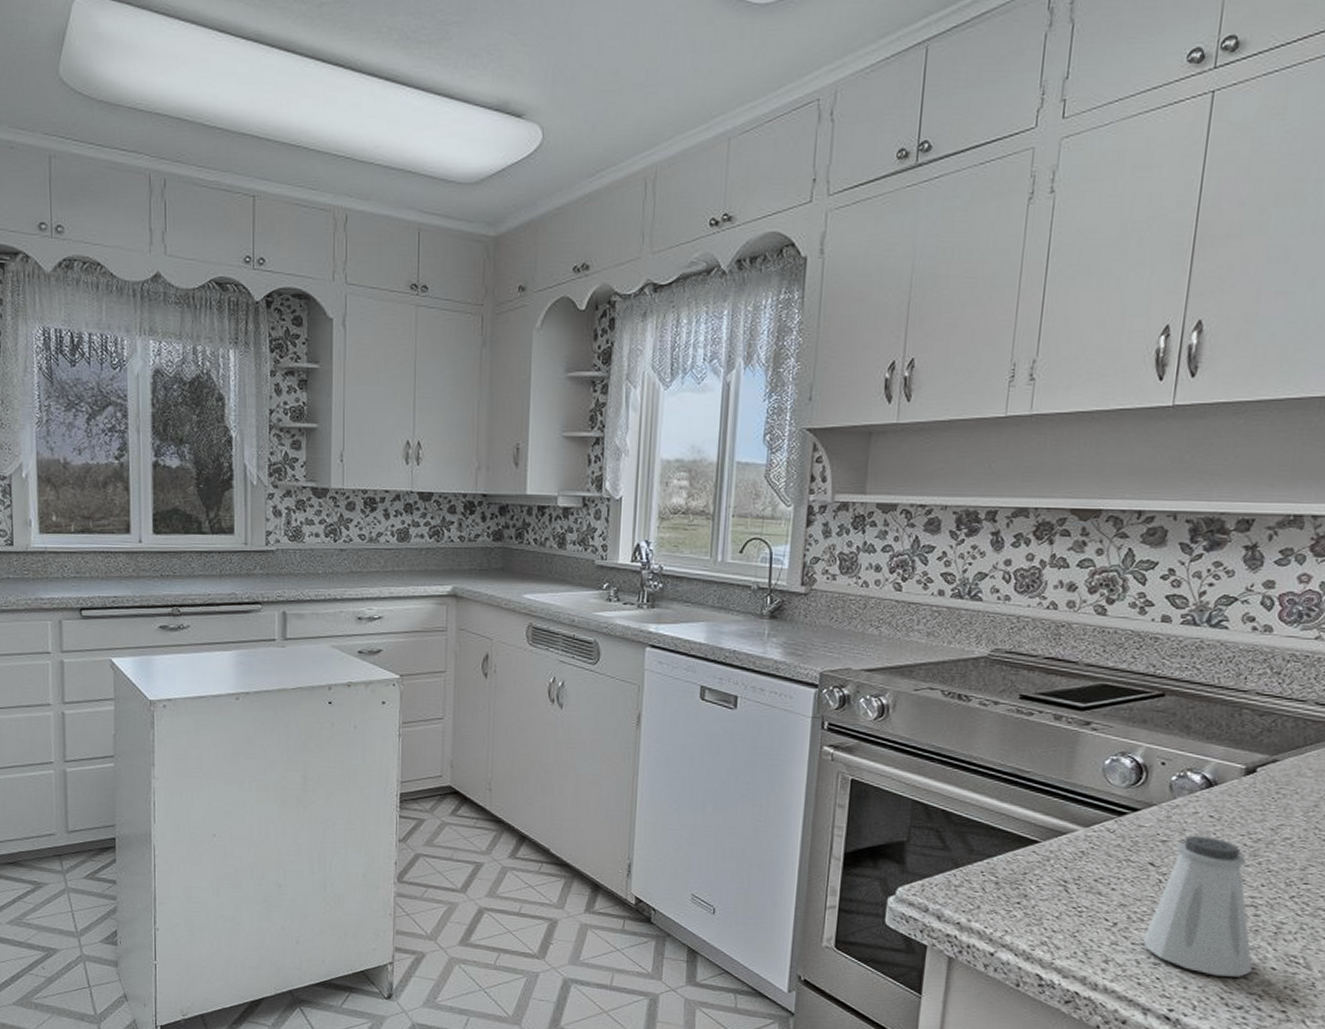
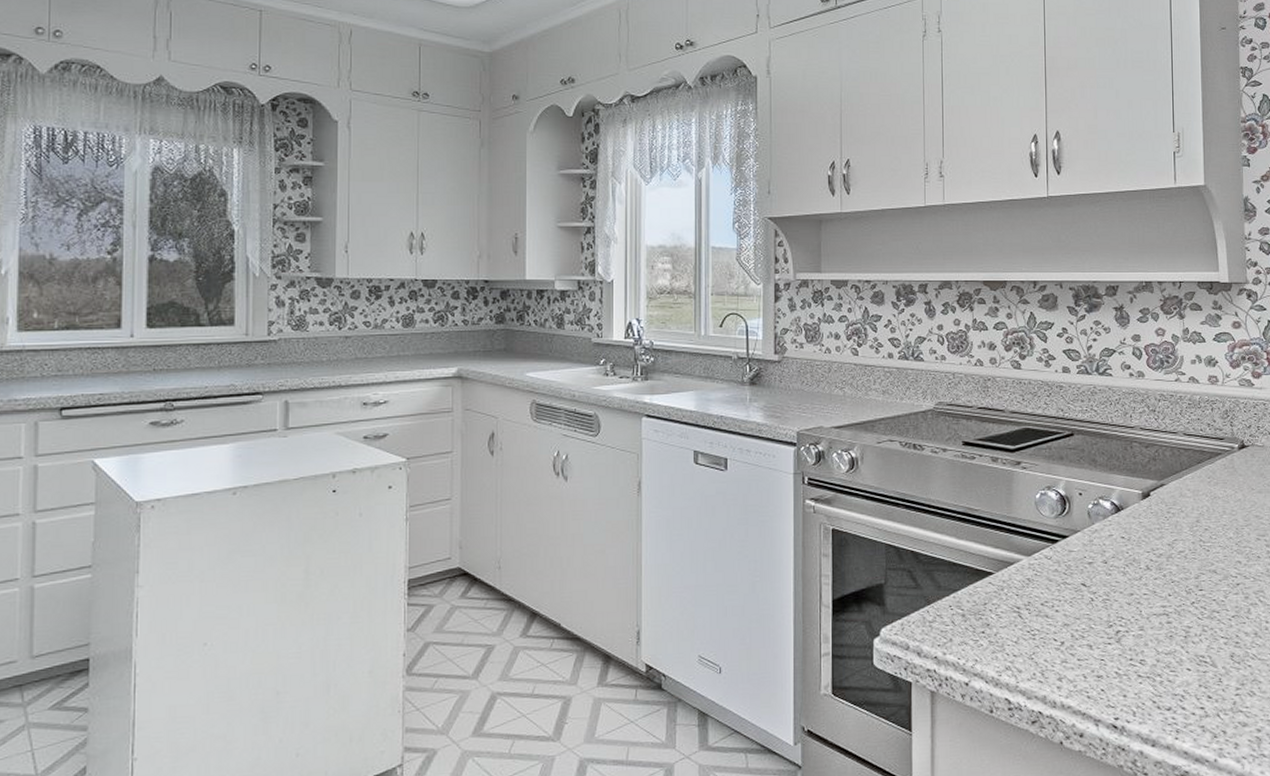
saltshaker: present [1143,835,1253,977] -> none [1086,555,1174,682]

